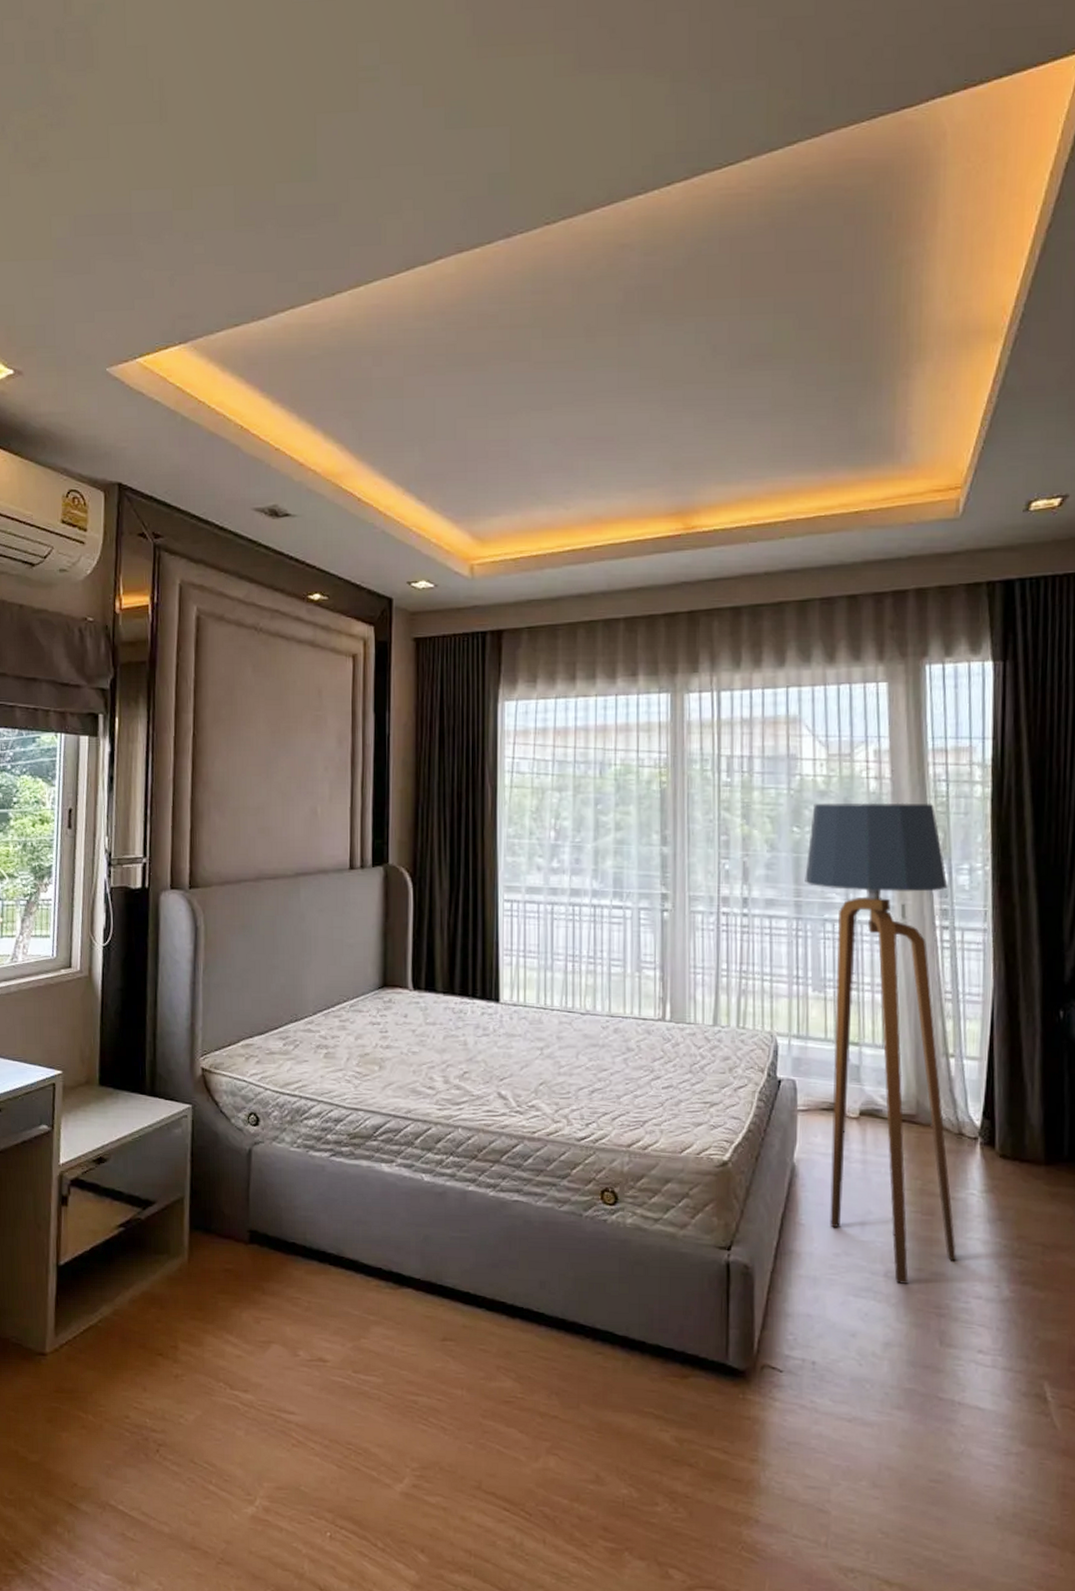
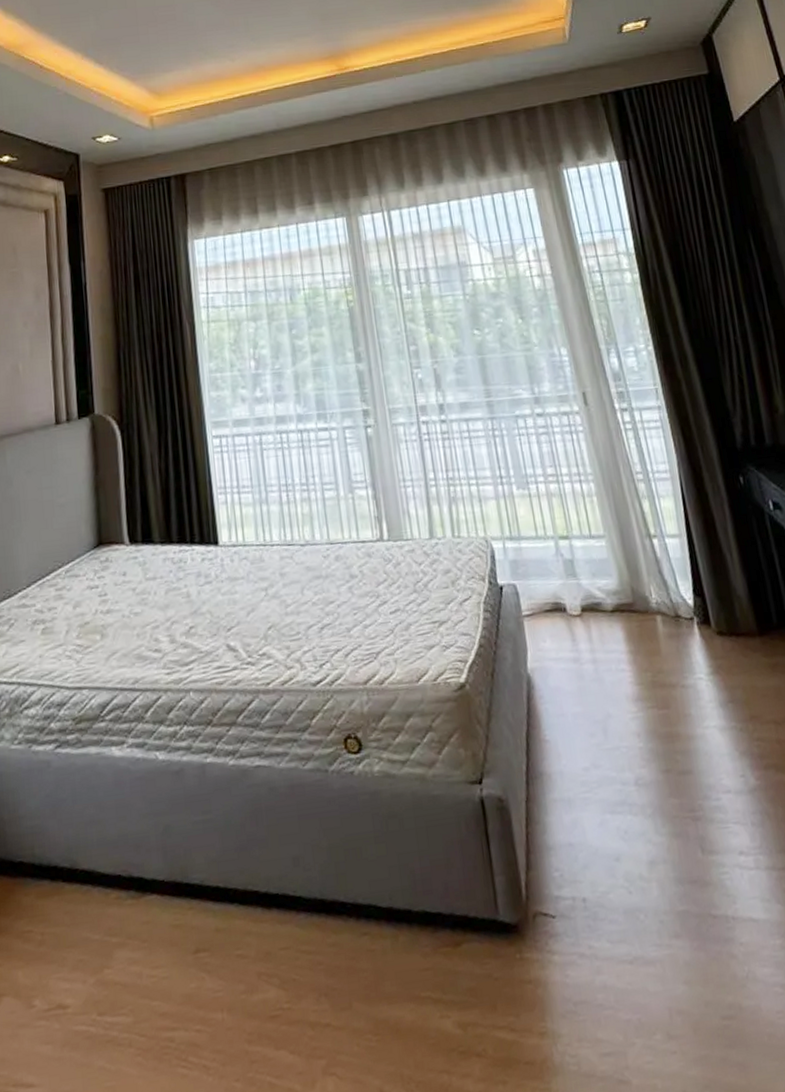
floor lamp: present [805,802,956,1284] -> none [488,293,699,791]

